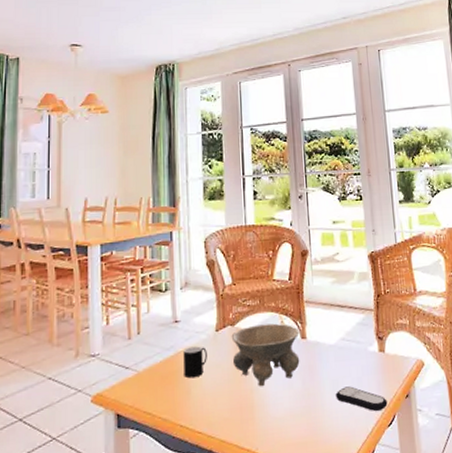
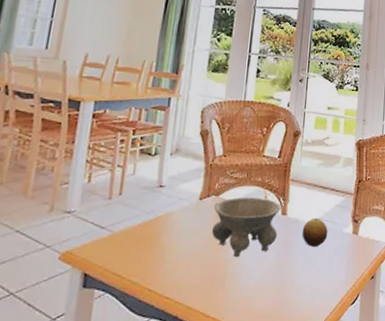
cup: present [183,346,207,379] -> none [160,212,188,244]
fruit: none [325,338,353,369] -> present [302,217,328,247]
remote control: present [335,386,388,412] -> none [306,264,354,290]

